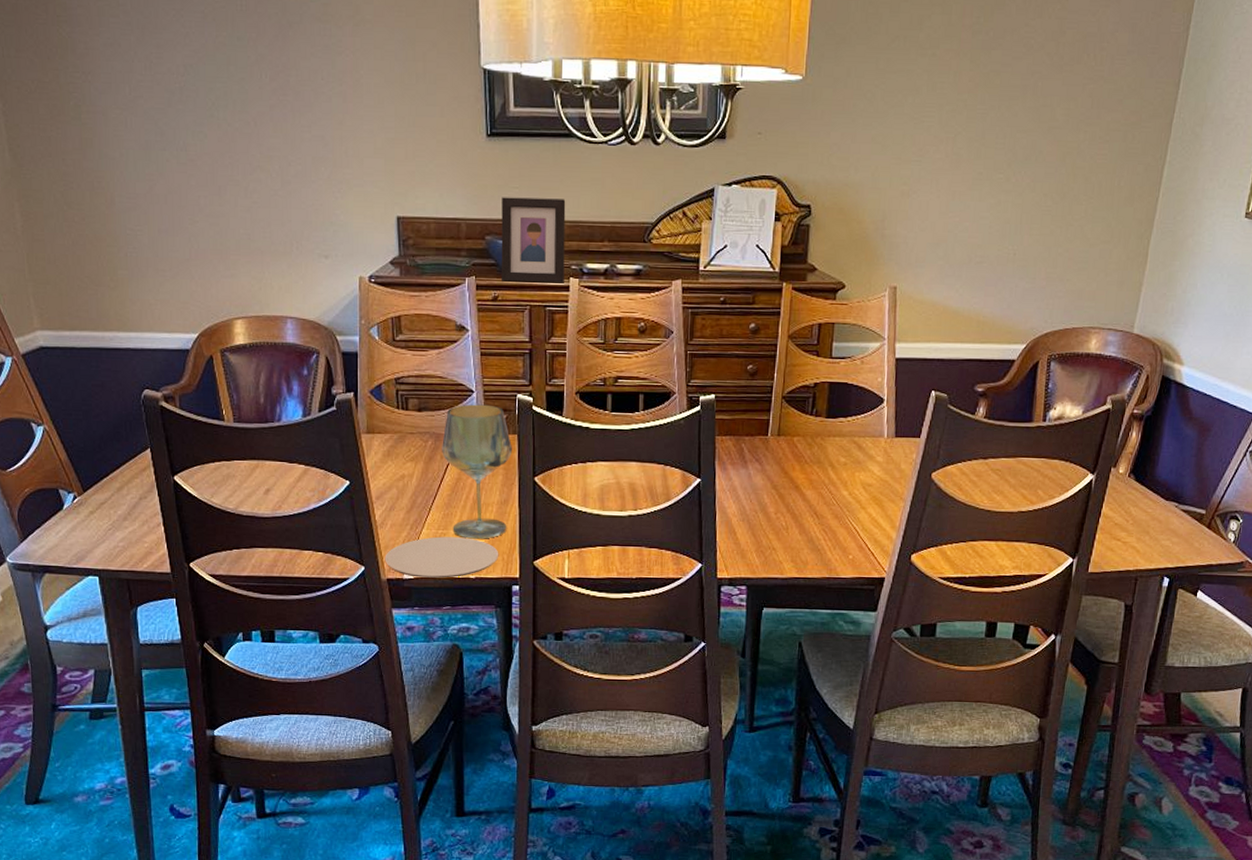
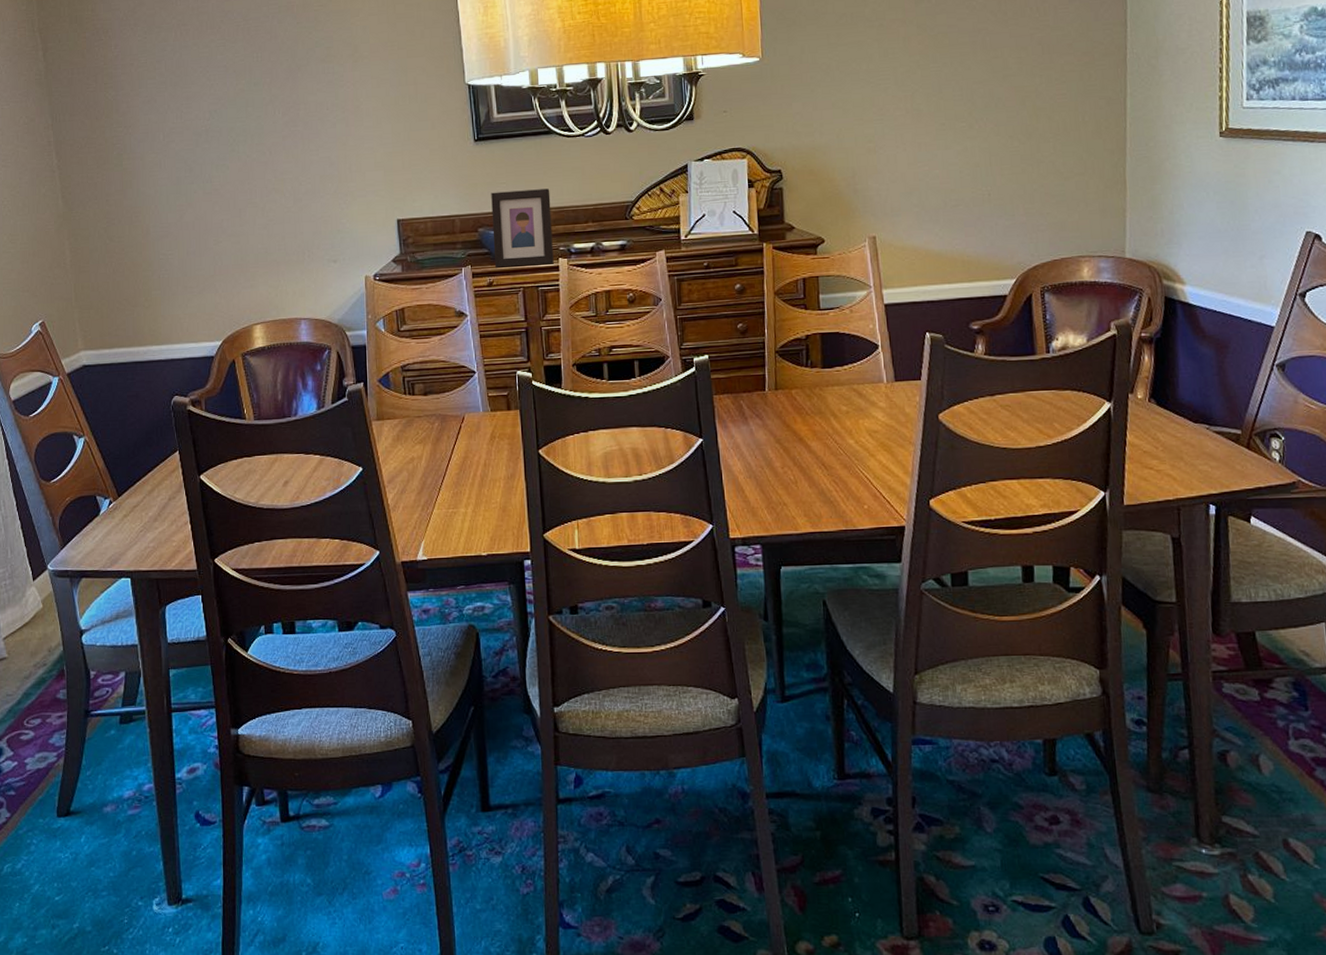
plate: present [384,536,499,578] -> none [398,515,509,558]
wine glass: present [442,404,512,539] -> none [448,383,515,516]

